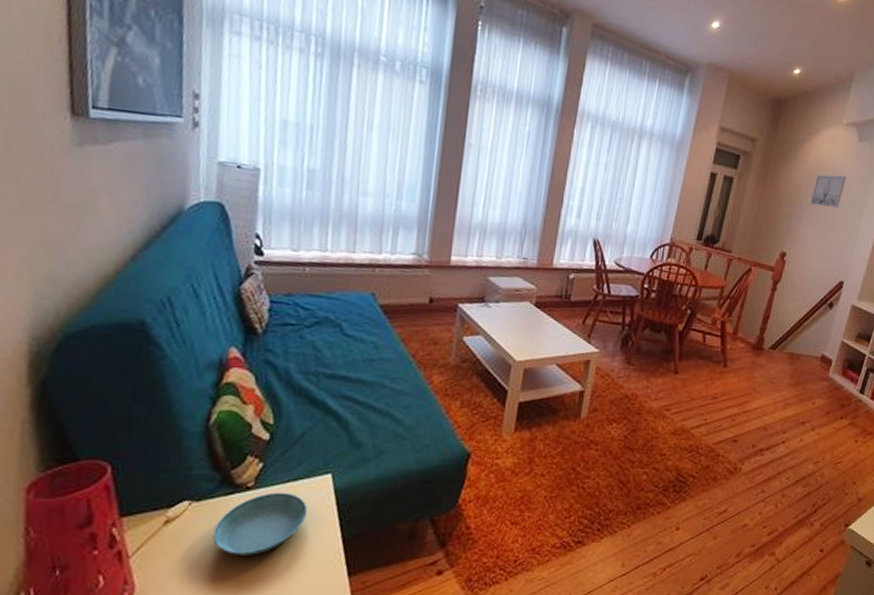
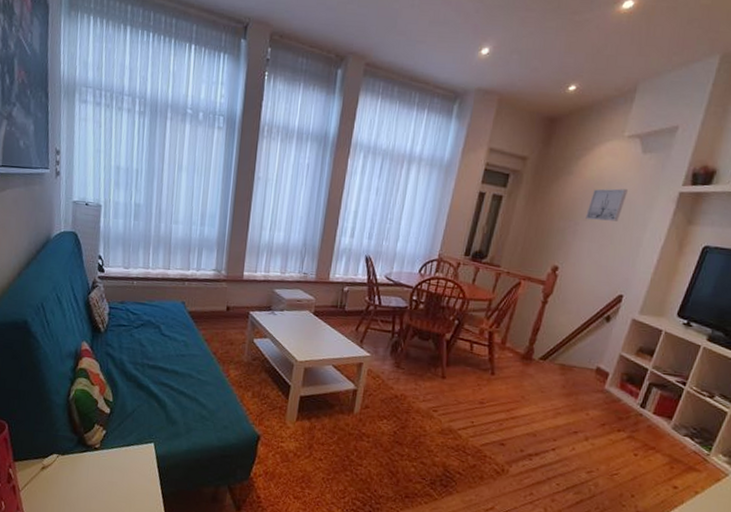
saucer: present [213,492,308,556] -> none [73,453,138,500]

